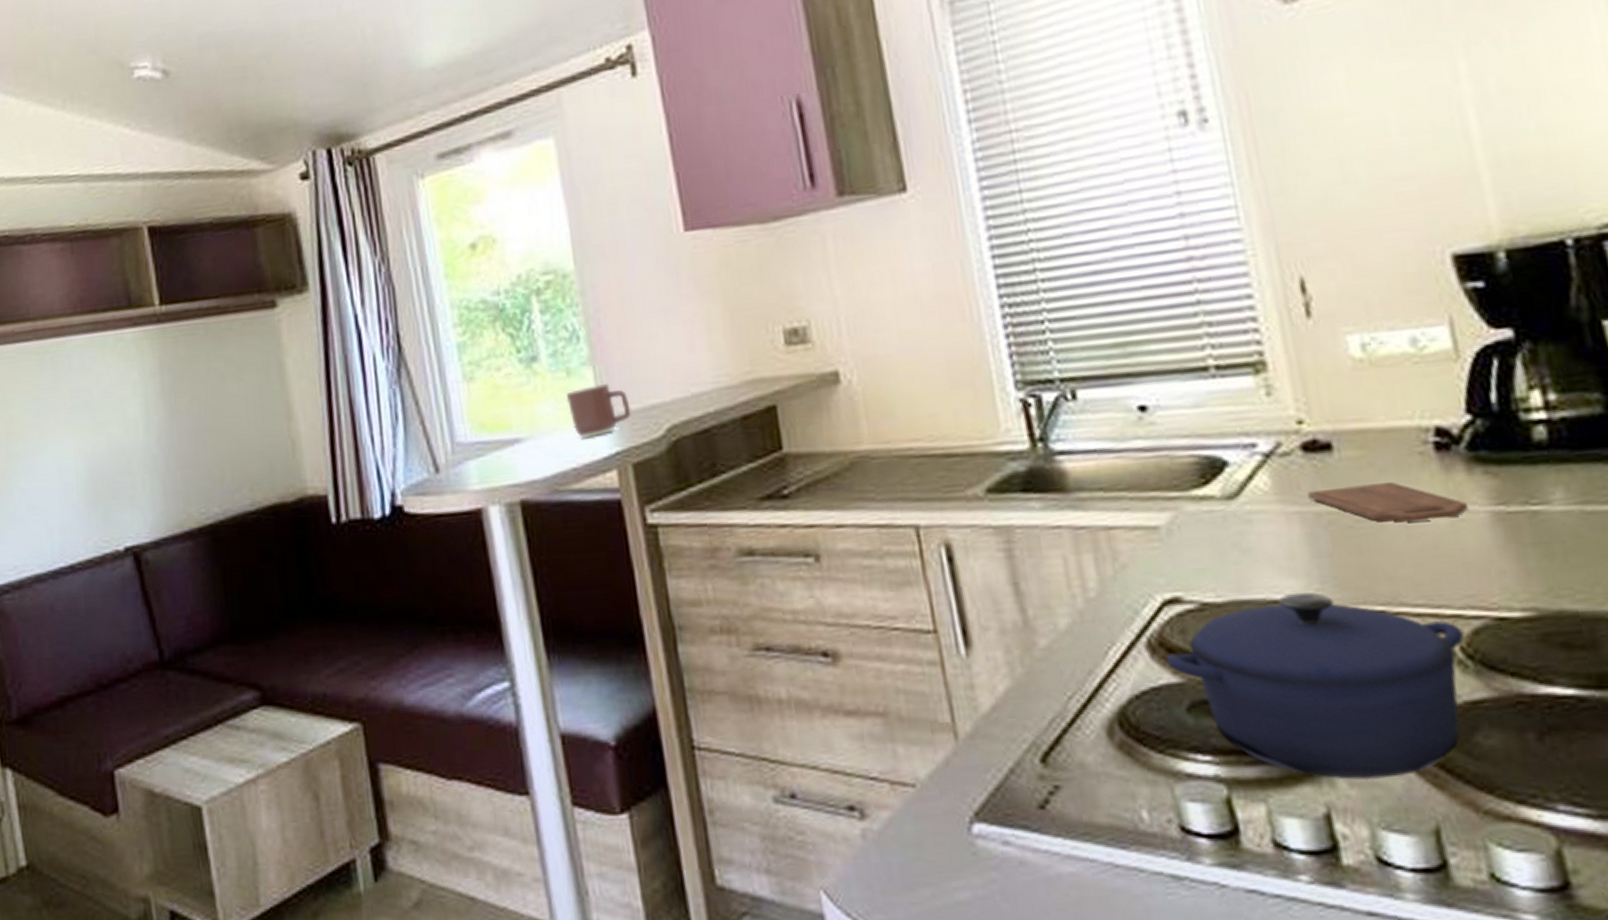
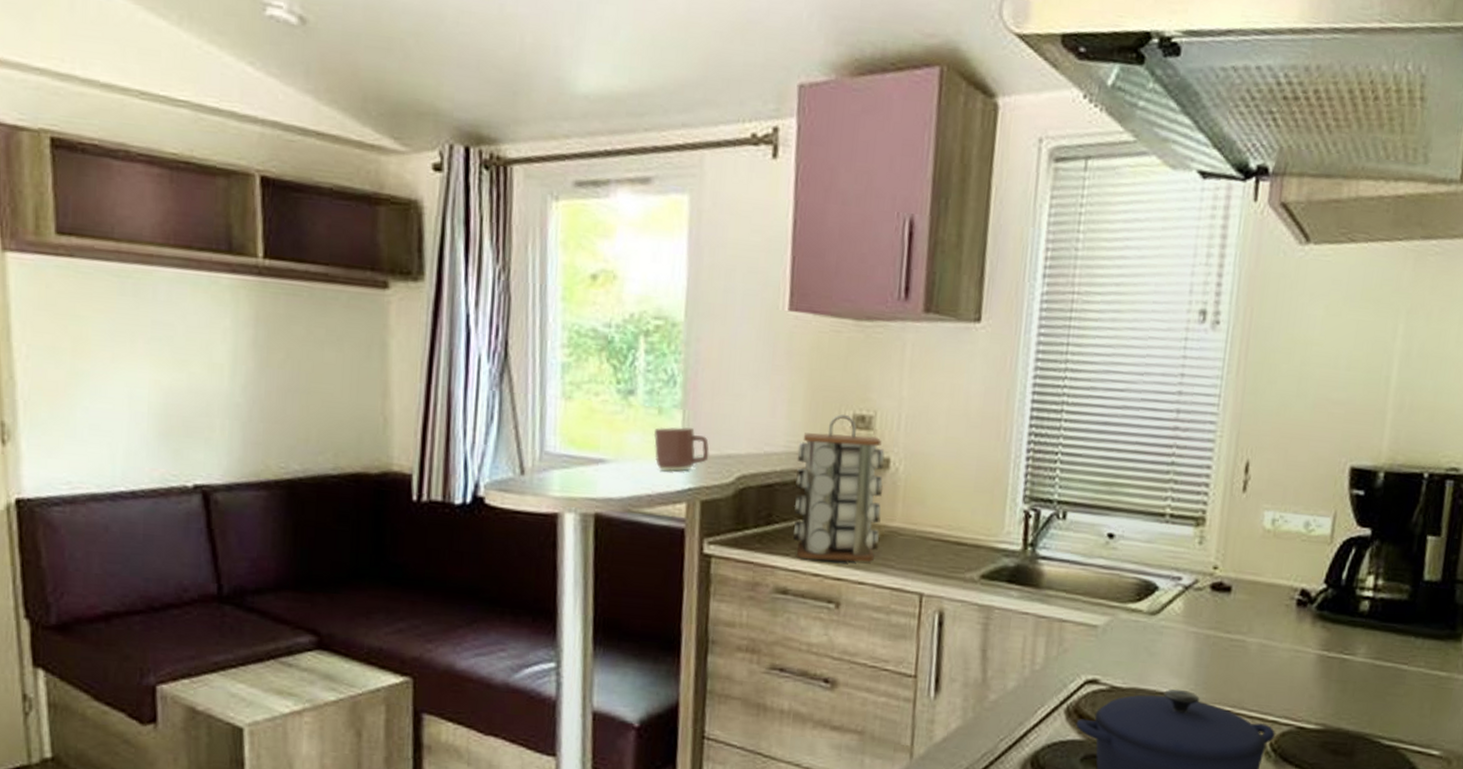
spice rack: none [728,332,851,509] -> present [793,414,885,563]
cutting board: present [1307,481,1469,522] -> none [1205,619,1306,654]

